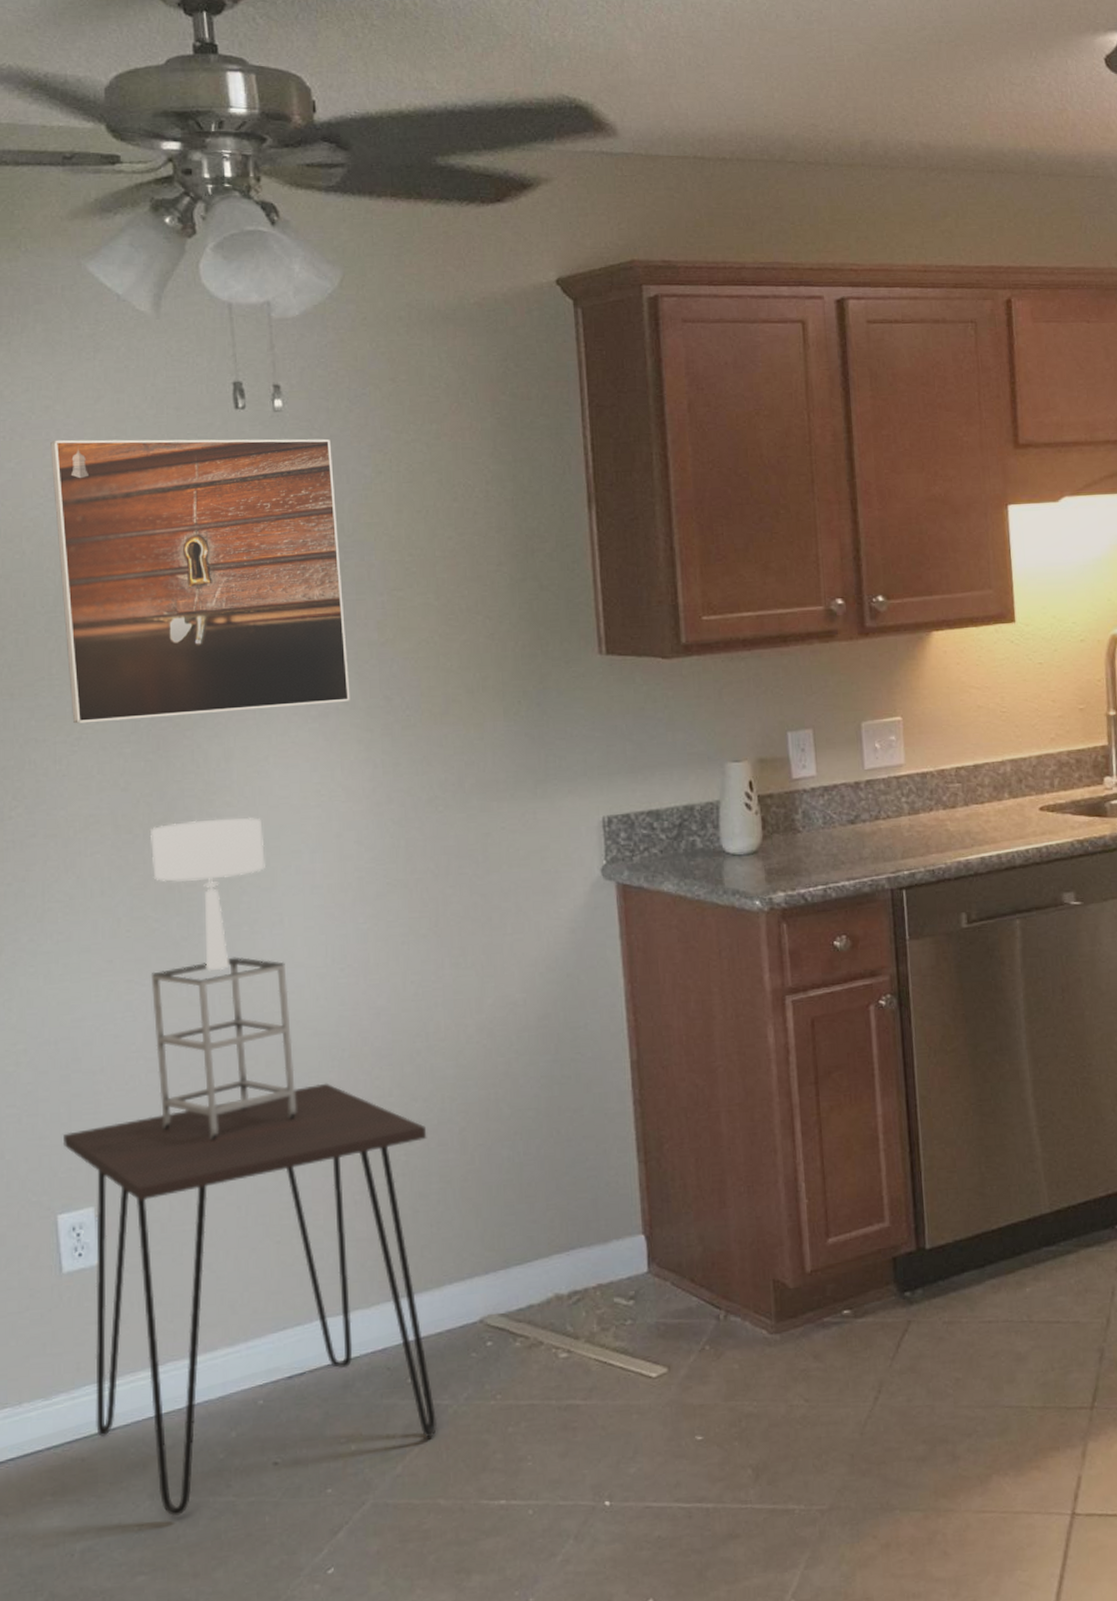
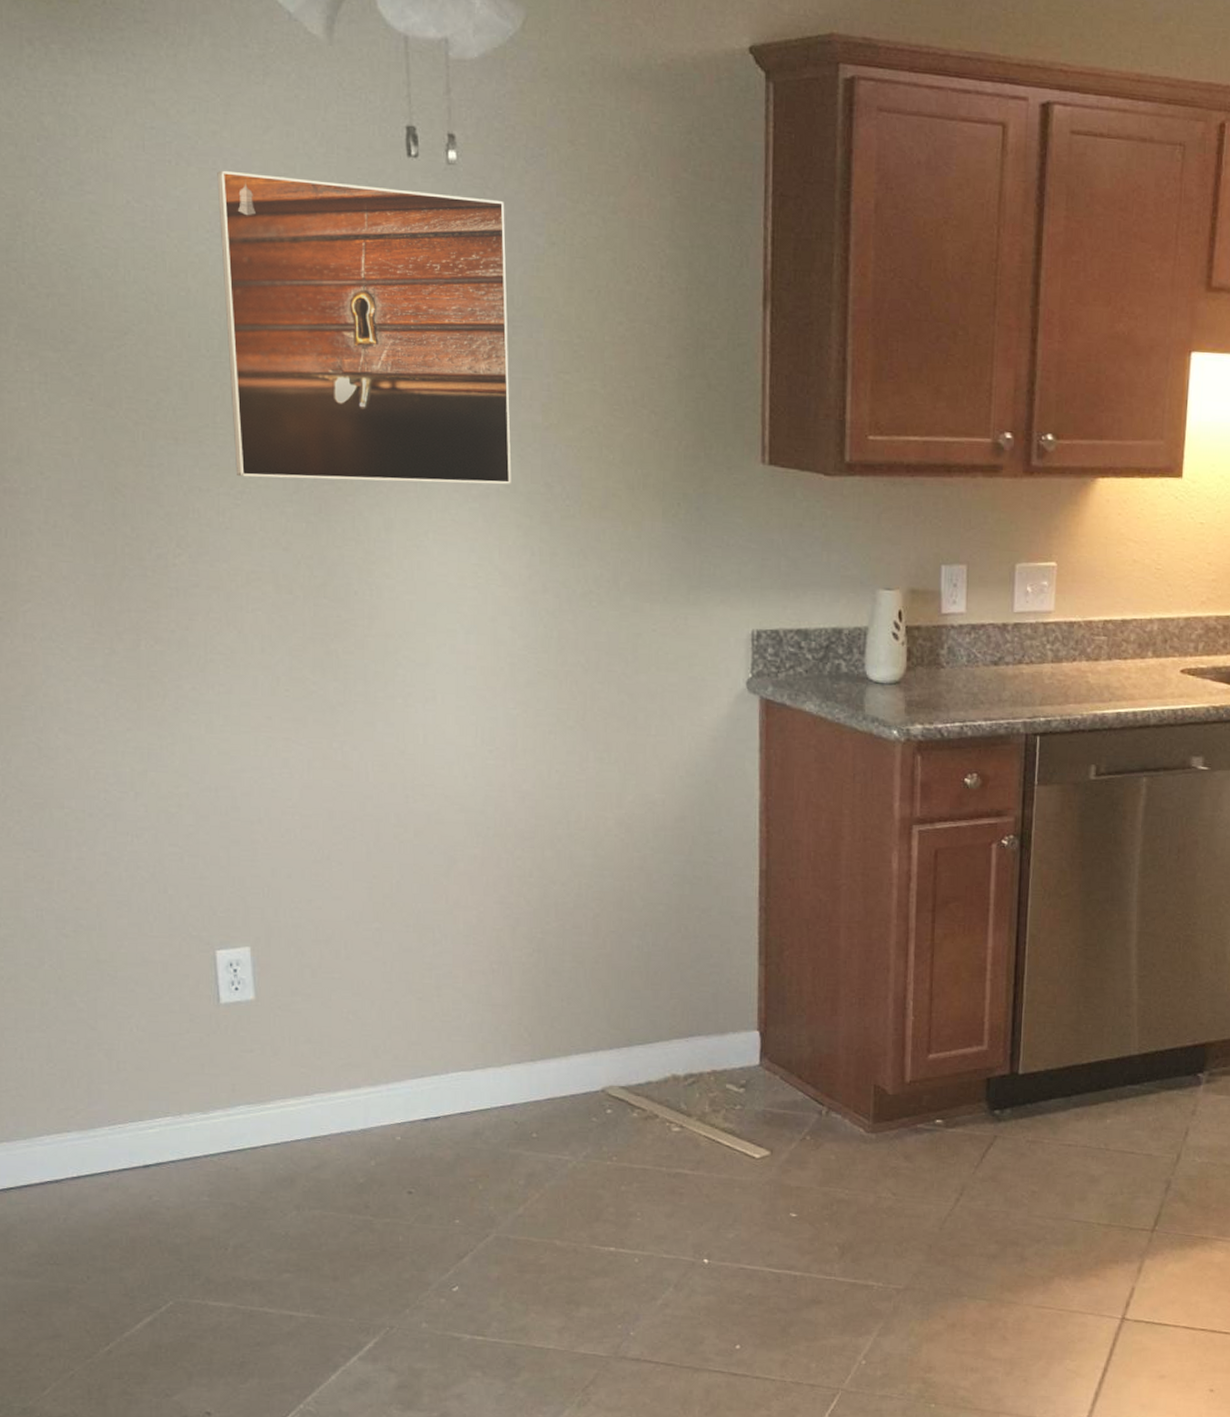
desk: present [63,1083,437,1516] -> none [222,857,563,1226]
table lamp: present [151,817,297,1141] -> none [307,588,442,899]

